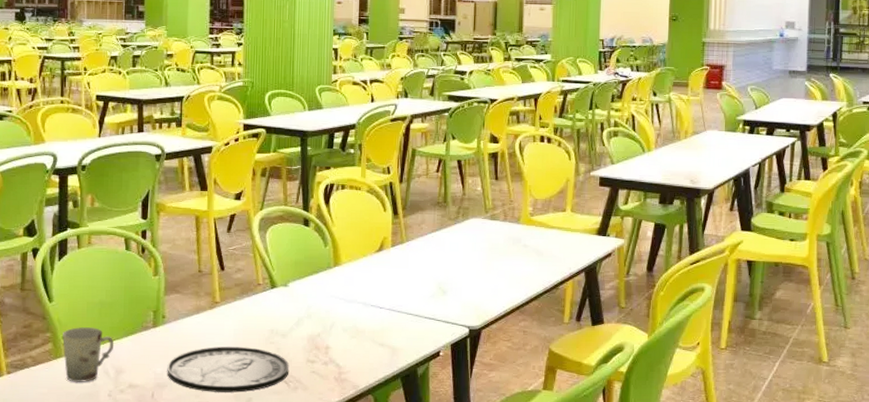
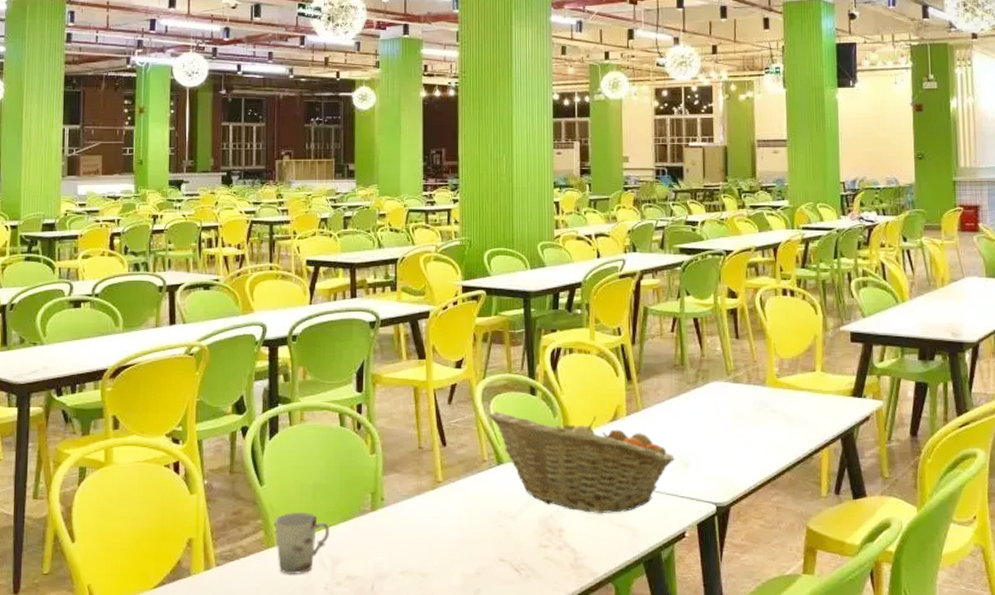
plate: present [167,347,290,393] -> none [387,531,521,583]
fruit basket: none [264,240,435,333] -> present [489,412,676,513]

